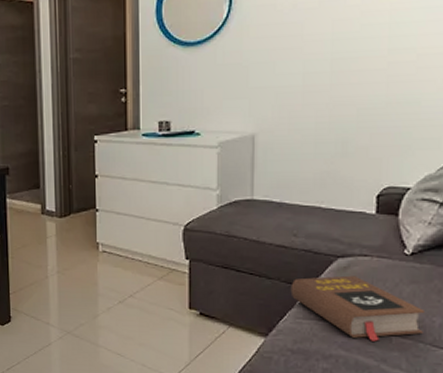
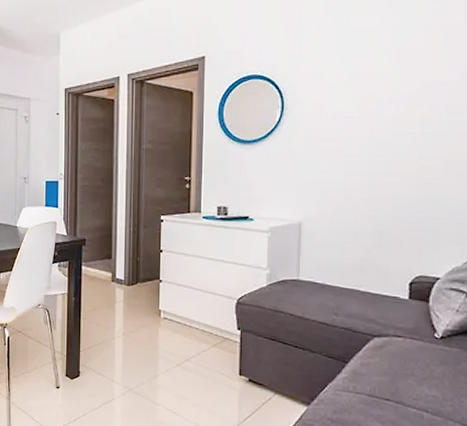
book: present [290,275,426,342] -> none [331,353,455,417]

